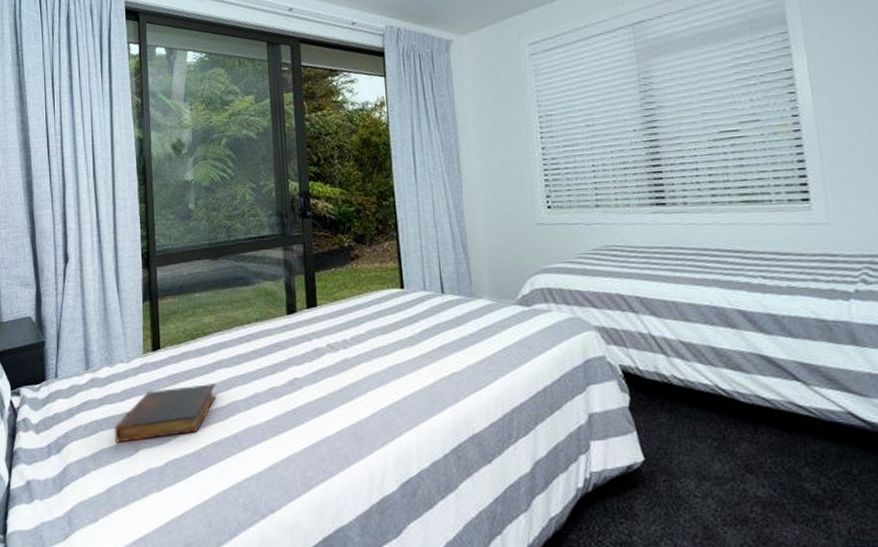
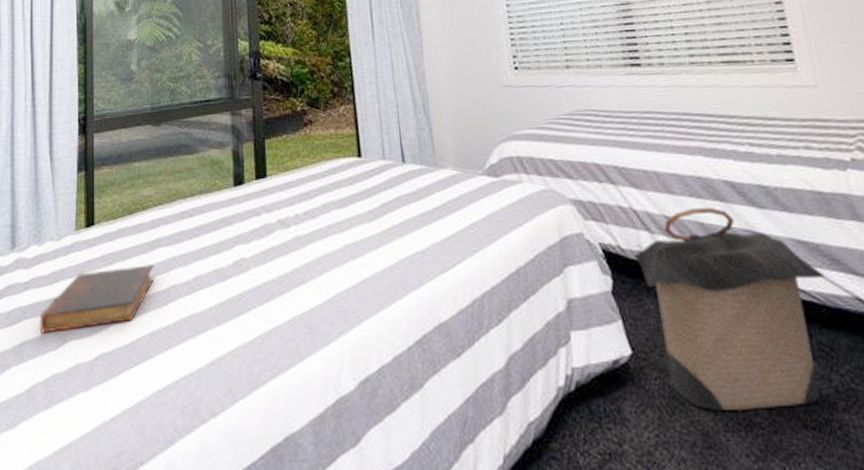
laundry hamper: none [649,333,822,508] -> present [632,207,825,410]

